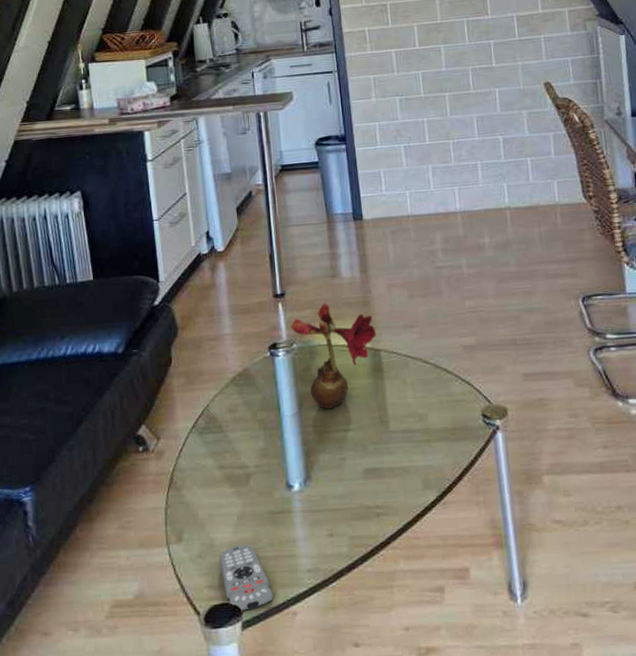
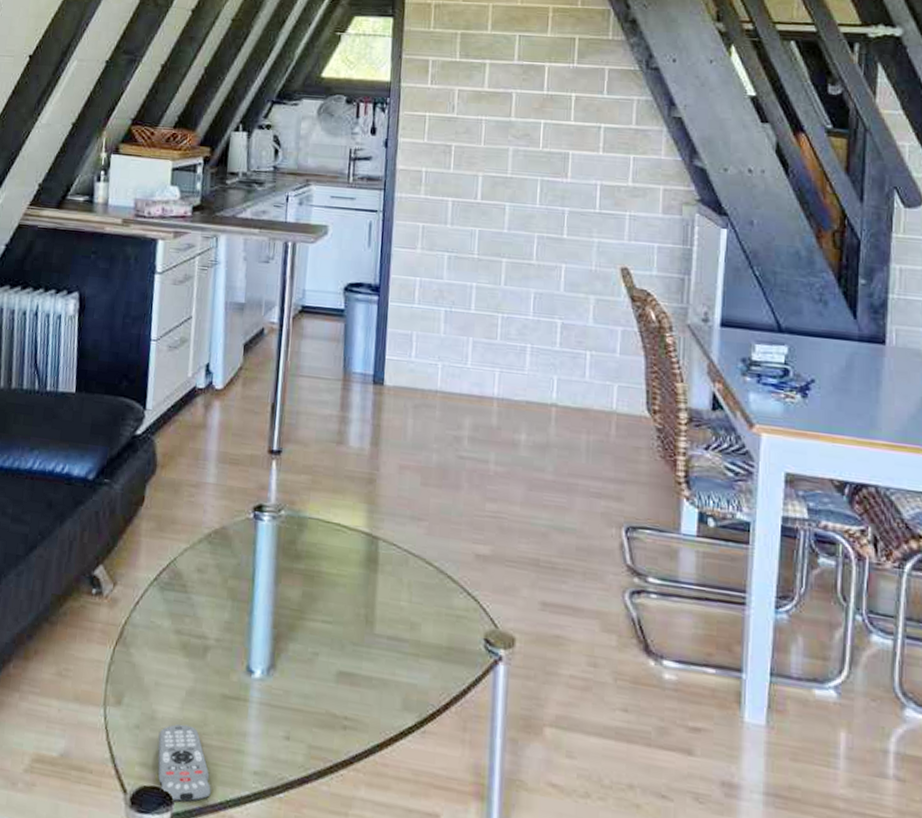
flower: present [290,301,377,409] -> none [281,469,378,593]

